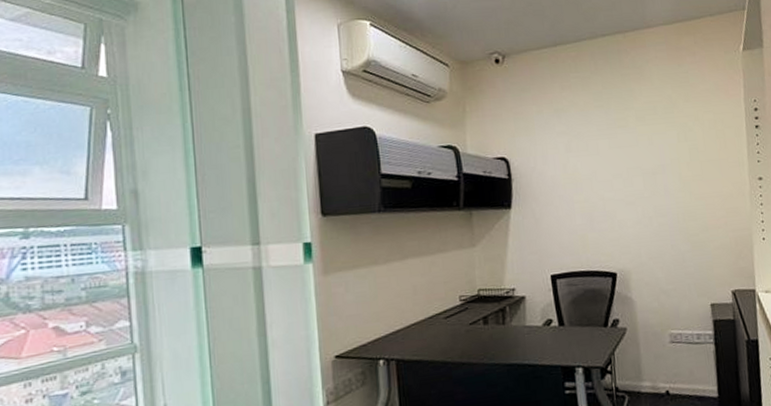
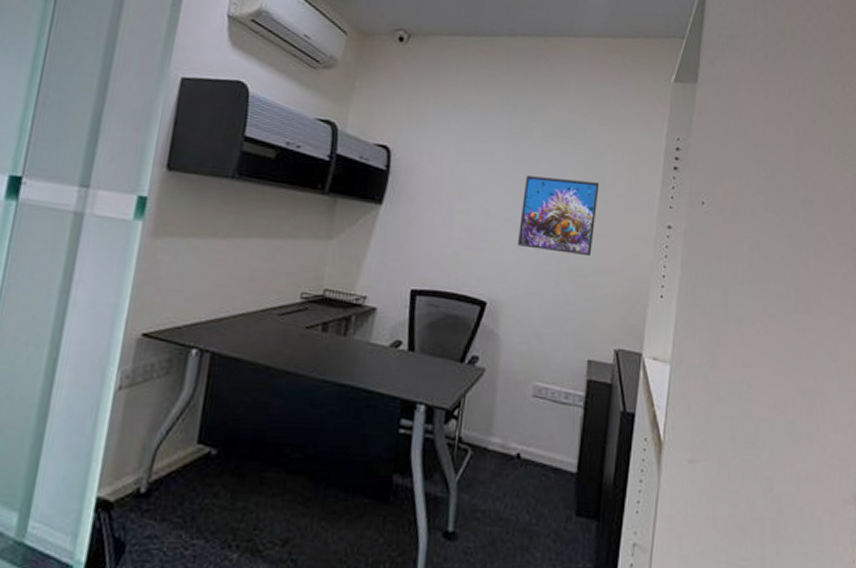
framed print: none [629,153,698,221] -> present [518,175,600,257]

